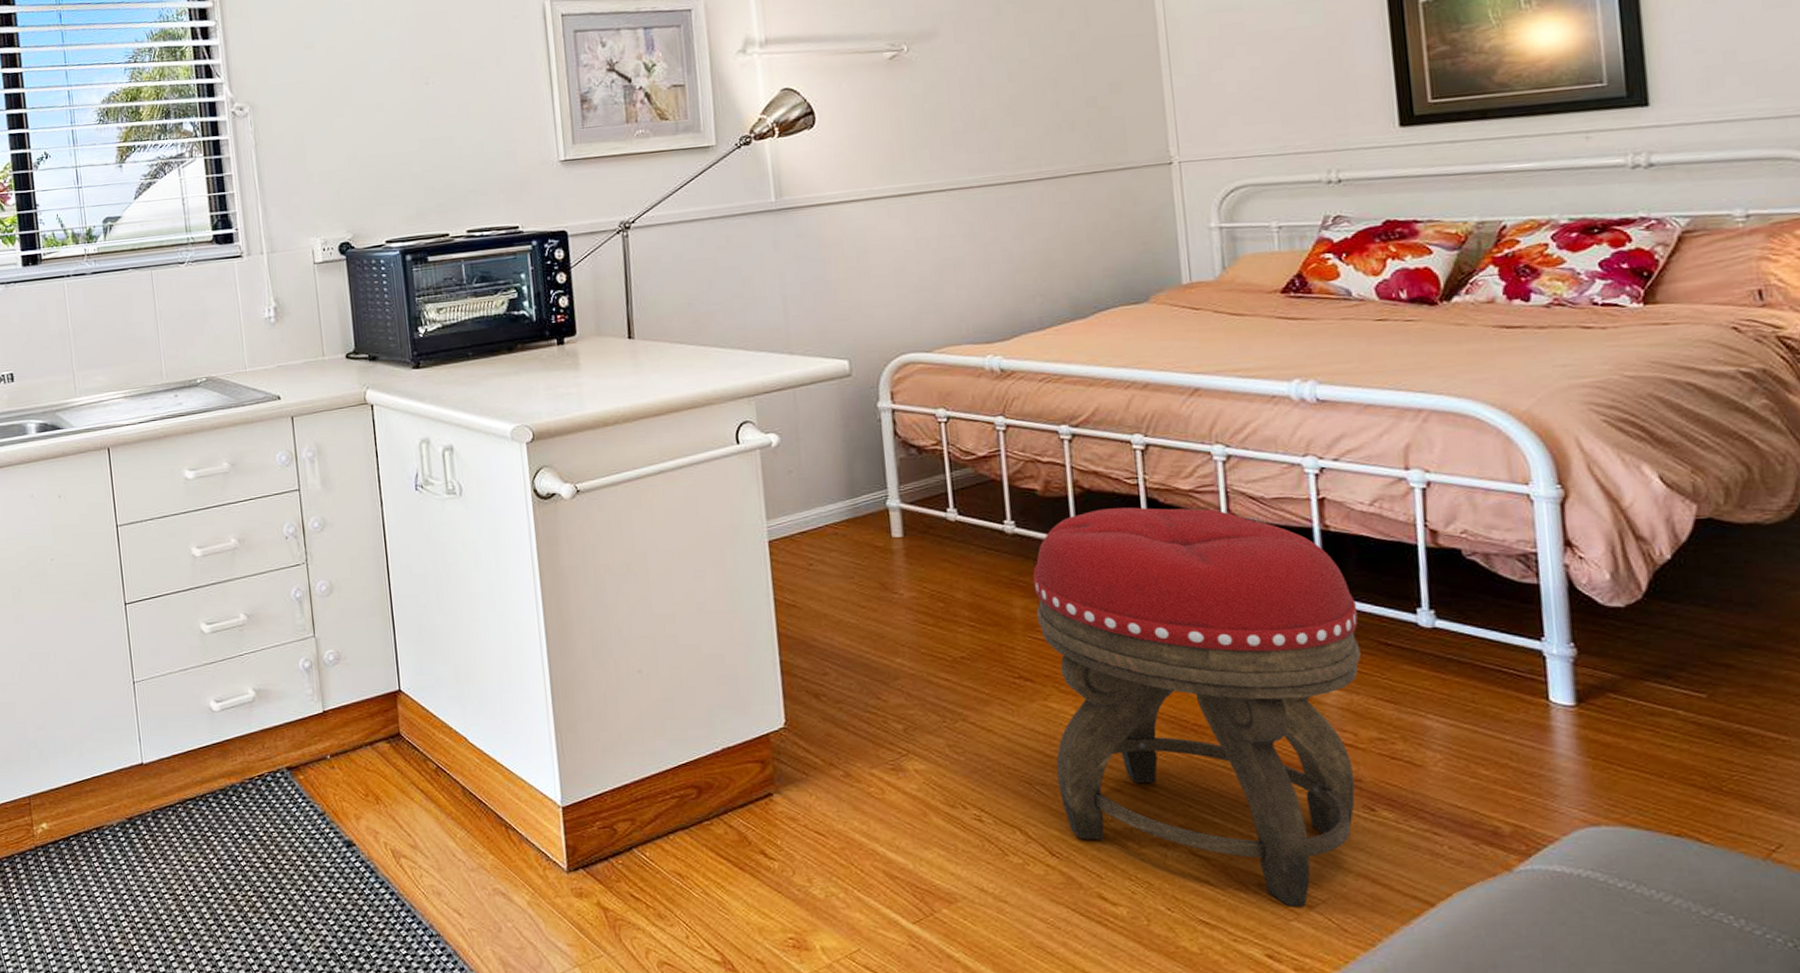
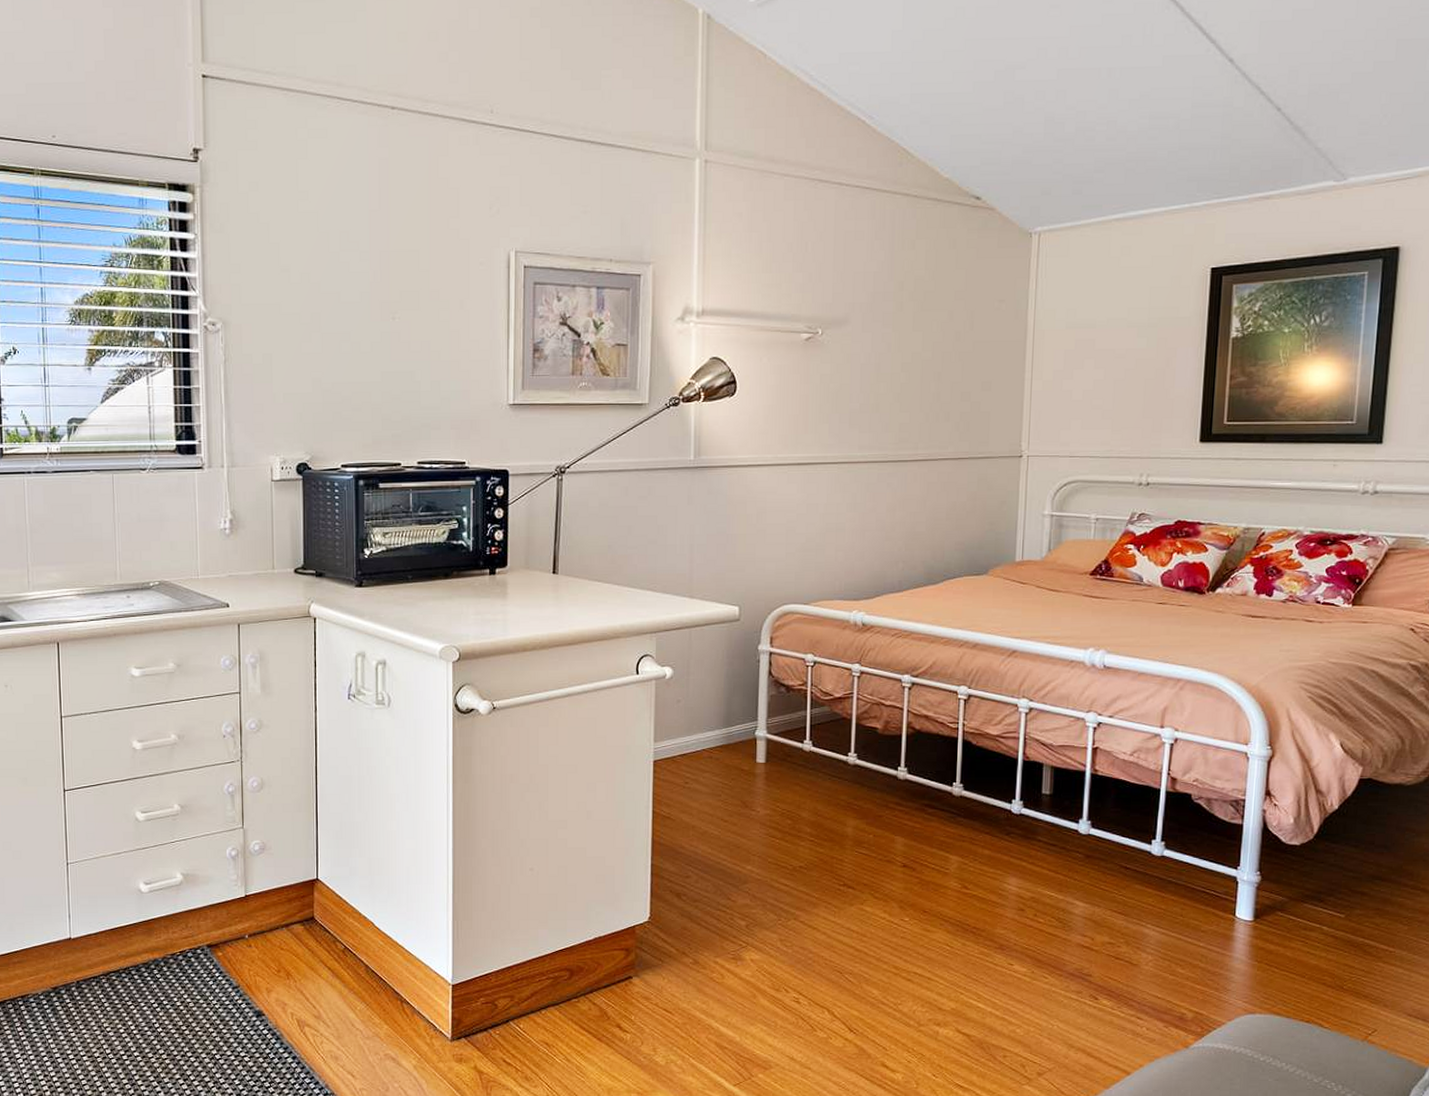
footstool: present [1033,507,1361,906] -> none [862,747,1108,1073]

